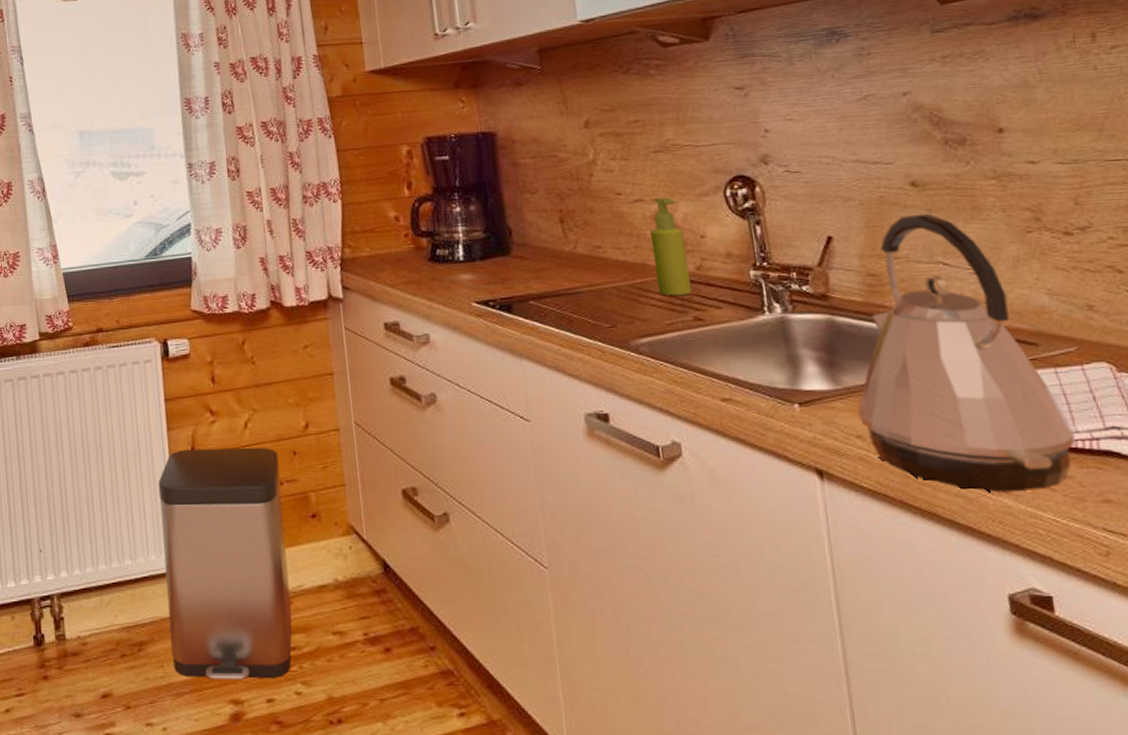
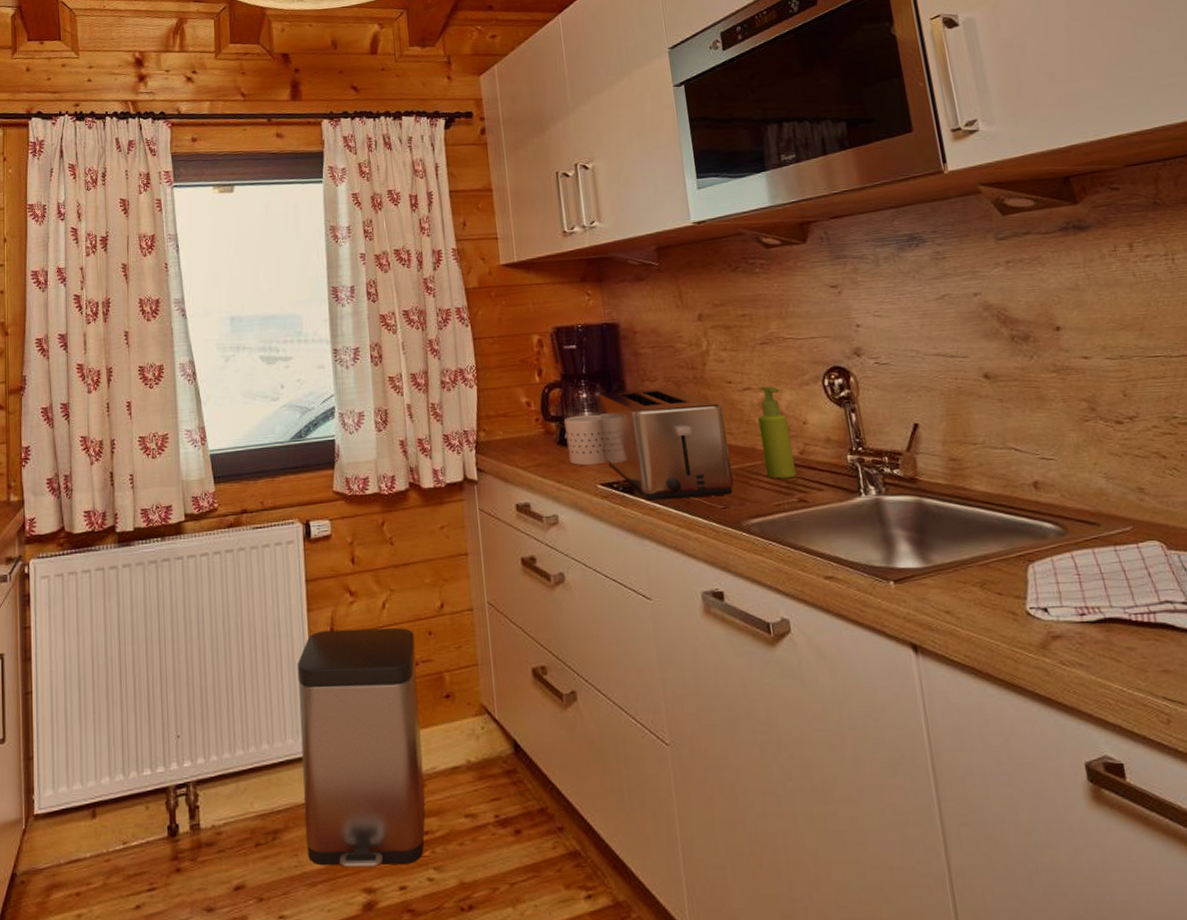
mug: none [436,228,485,283] -> present [564,414,609,466]
toaster: none [472,199,622,319] -> present [597,386,734,501]
kettle: present [857,213,1076,493] -> none [945,403,1136,664]

